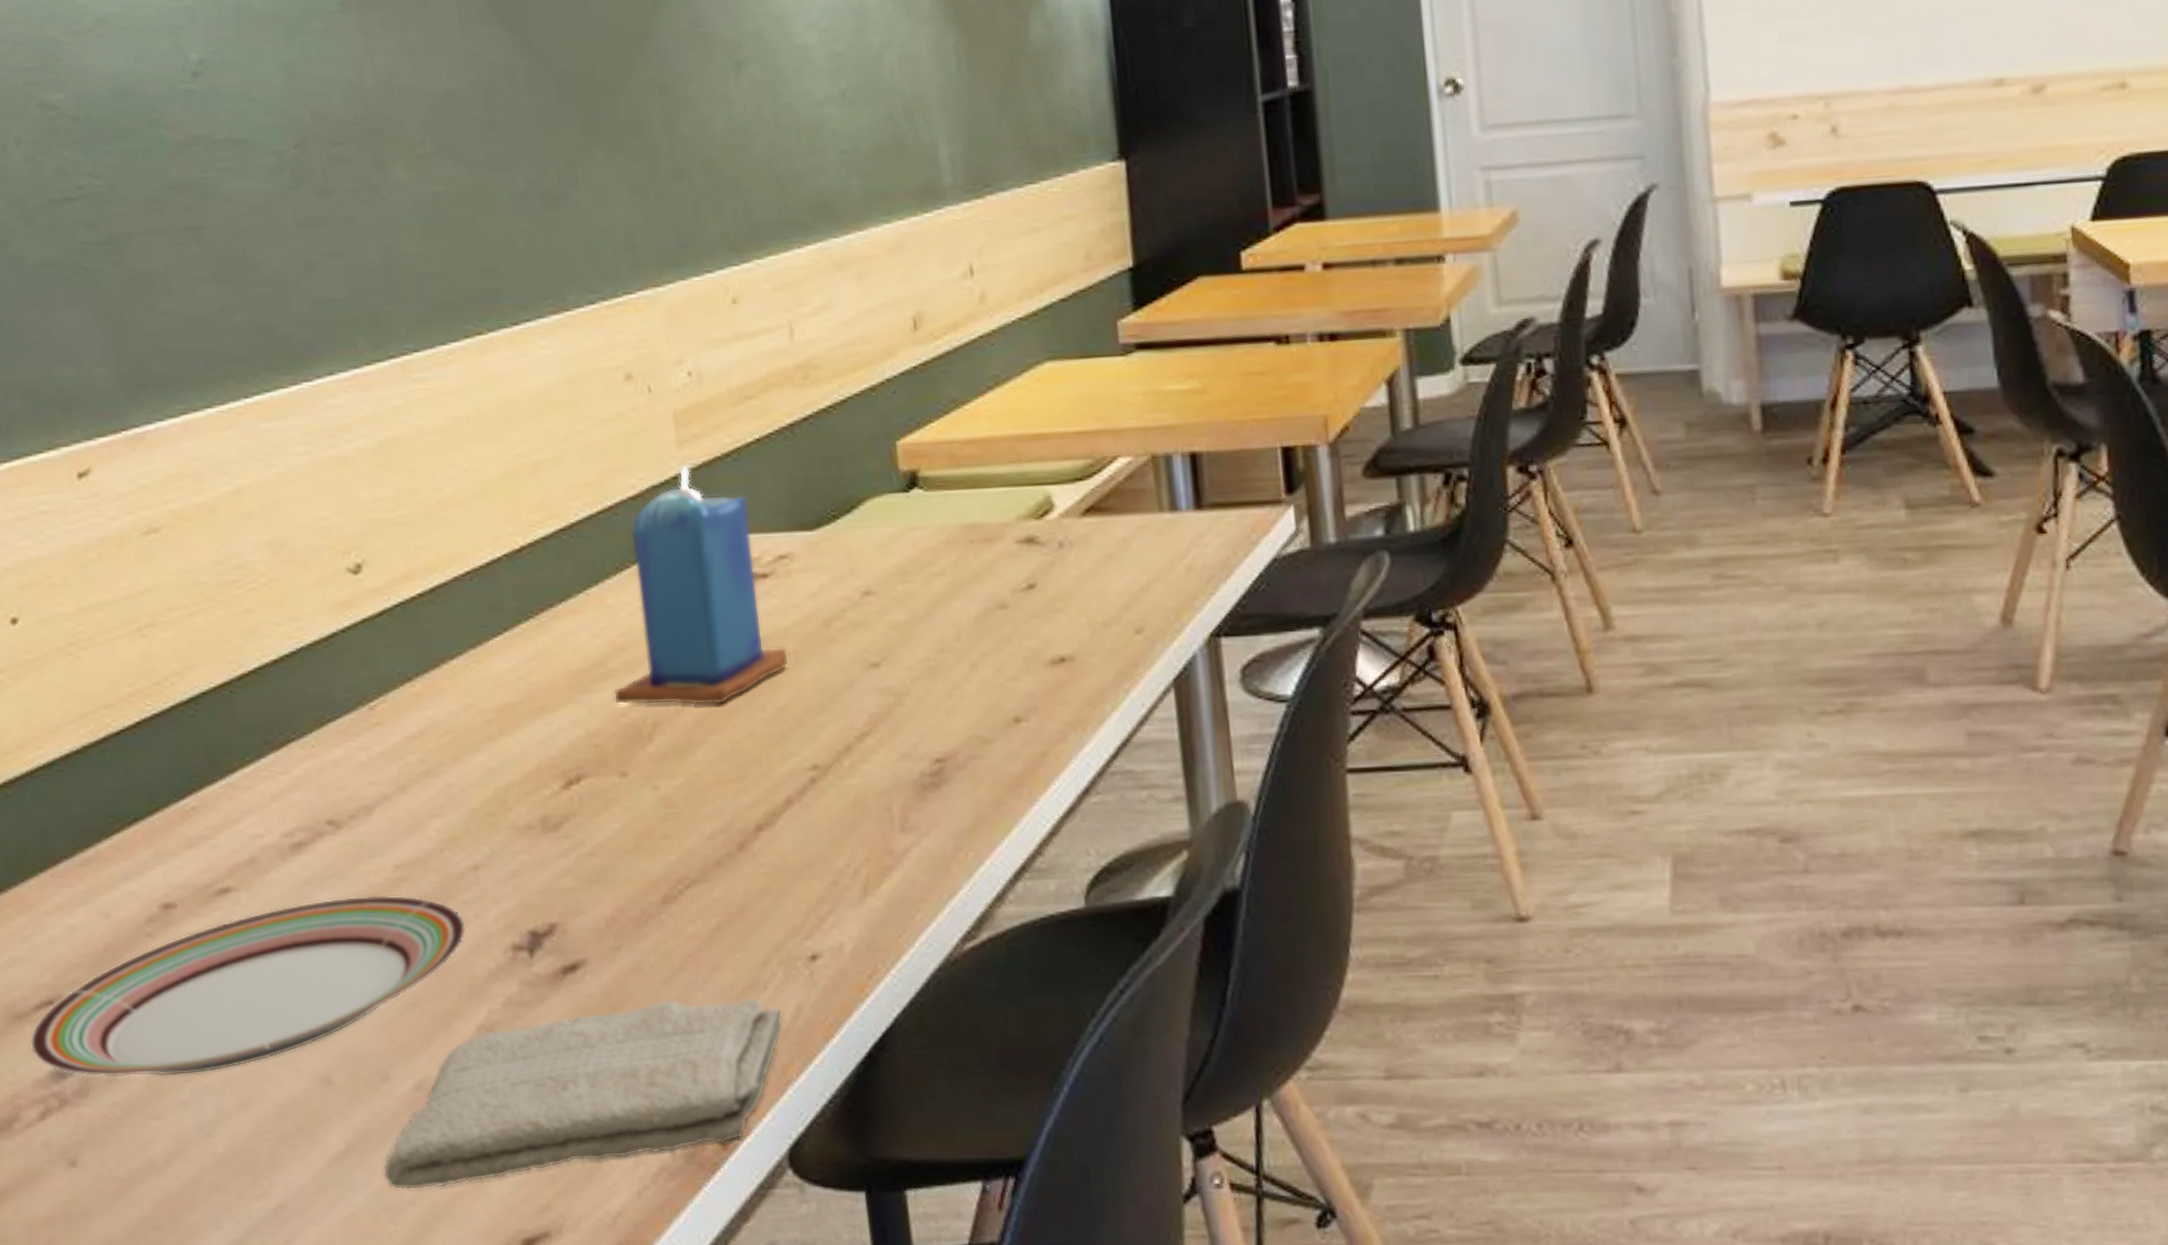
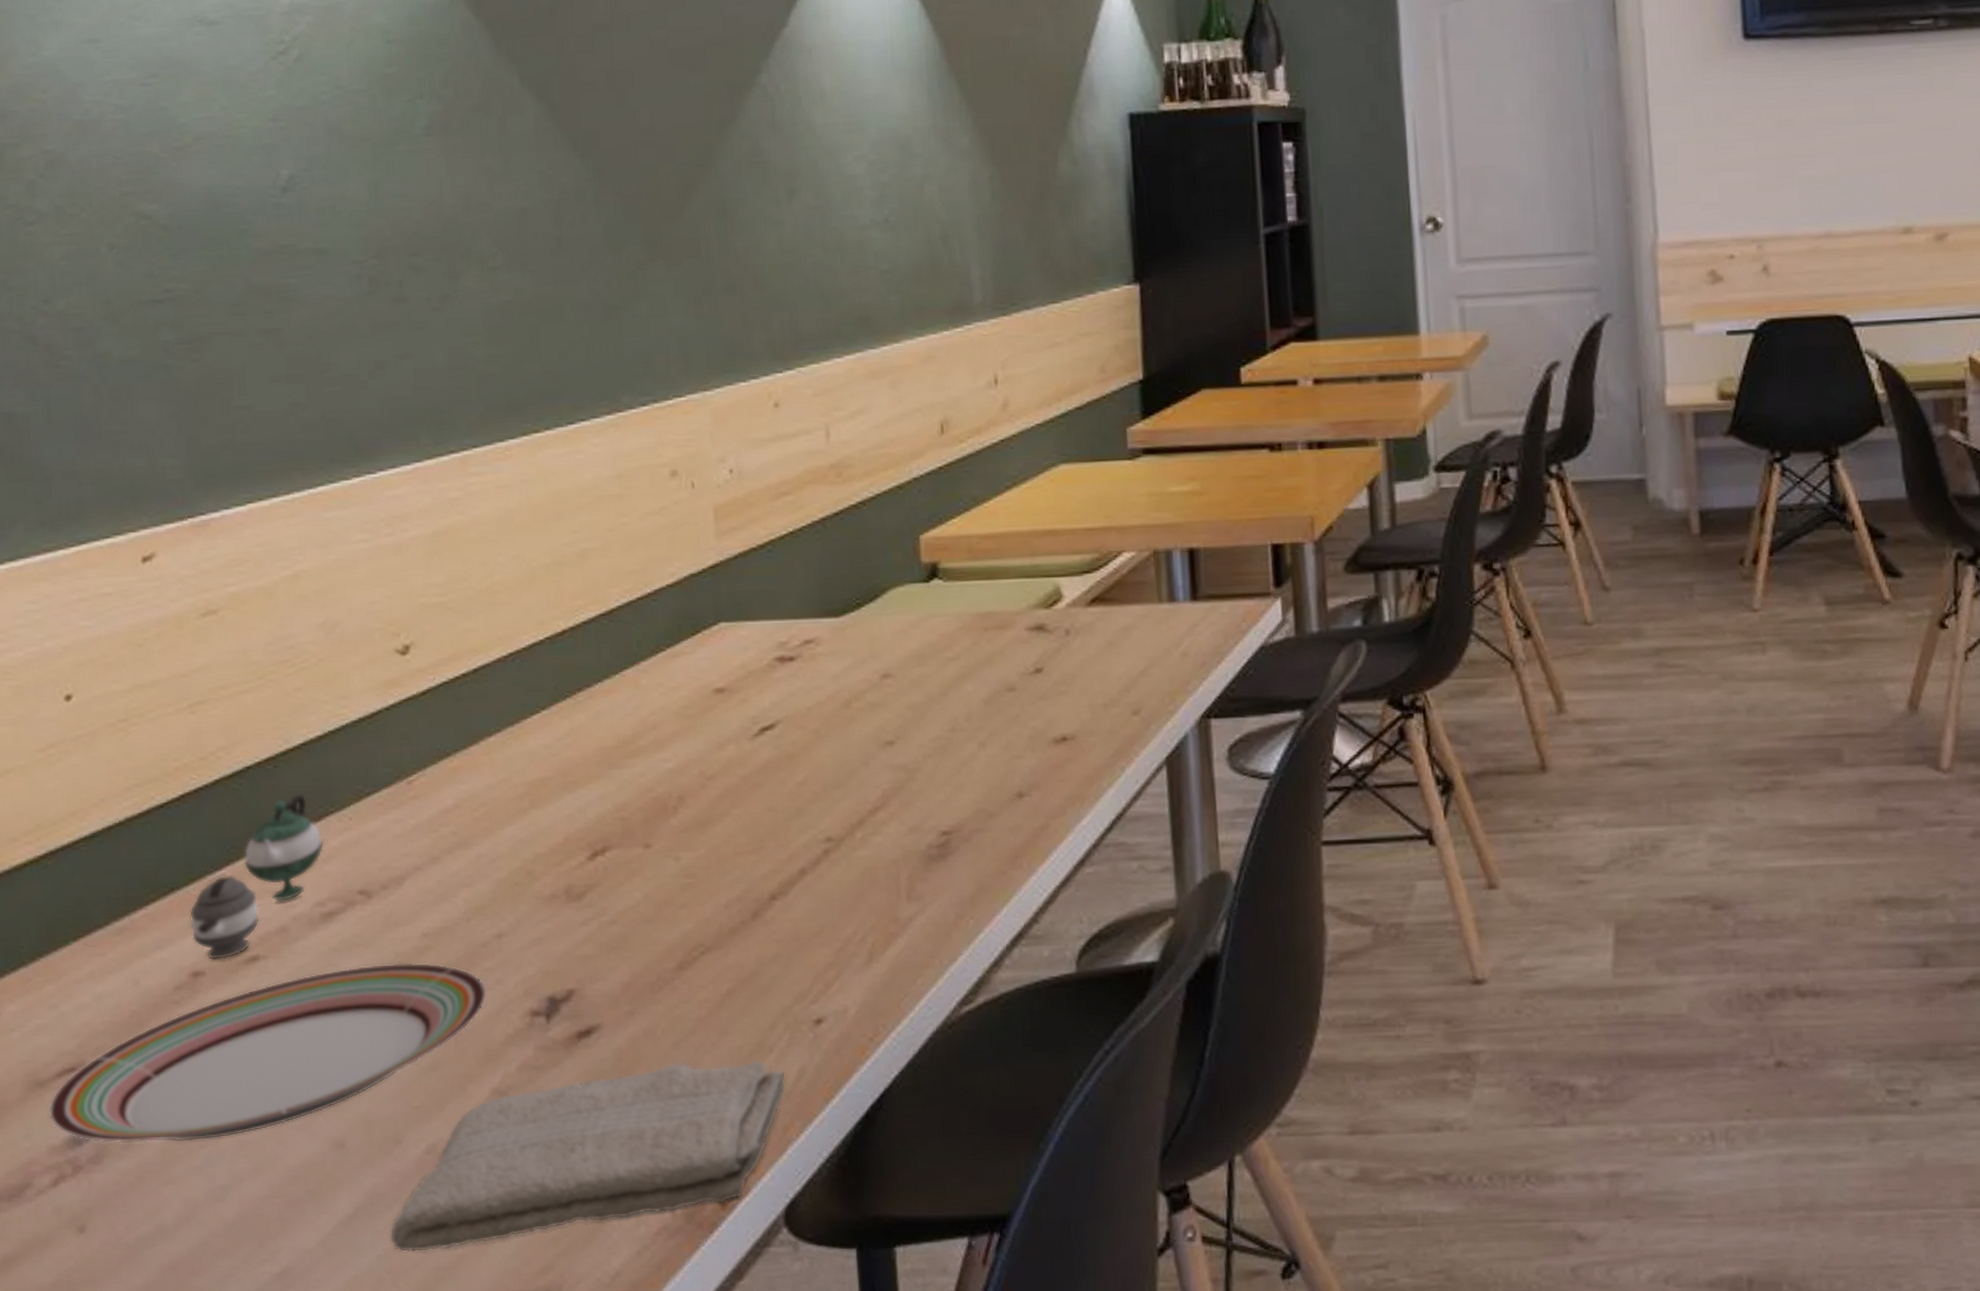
teapot: none [155,719,288,892] -> present [189,793,324,960]
candle: present [614,466,789,706] -> none [643,556,810,781]

